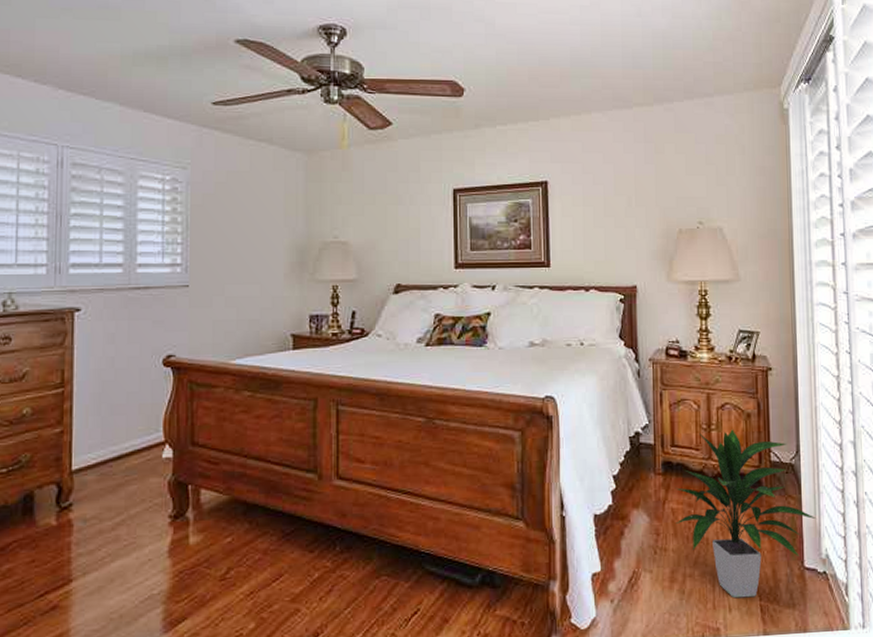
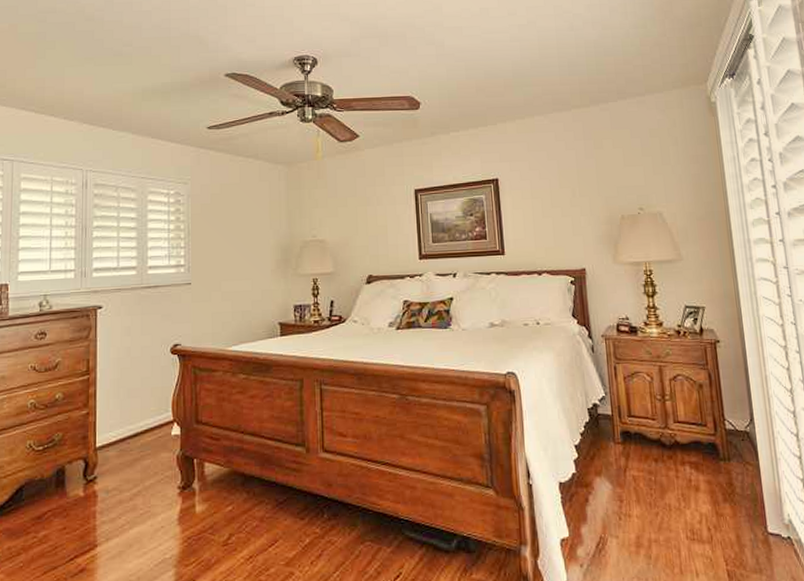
indoor plant: present [675,429,816,598] -> none [634,399,776,563]

